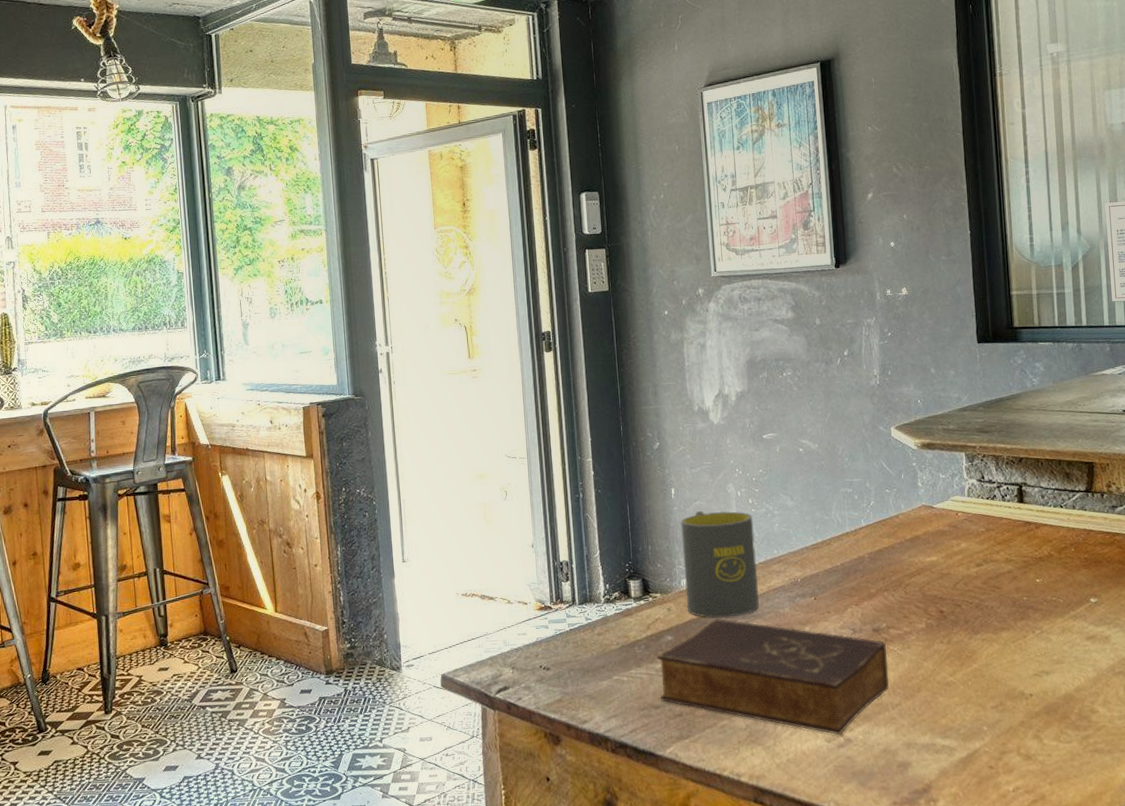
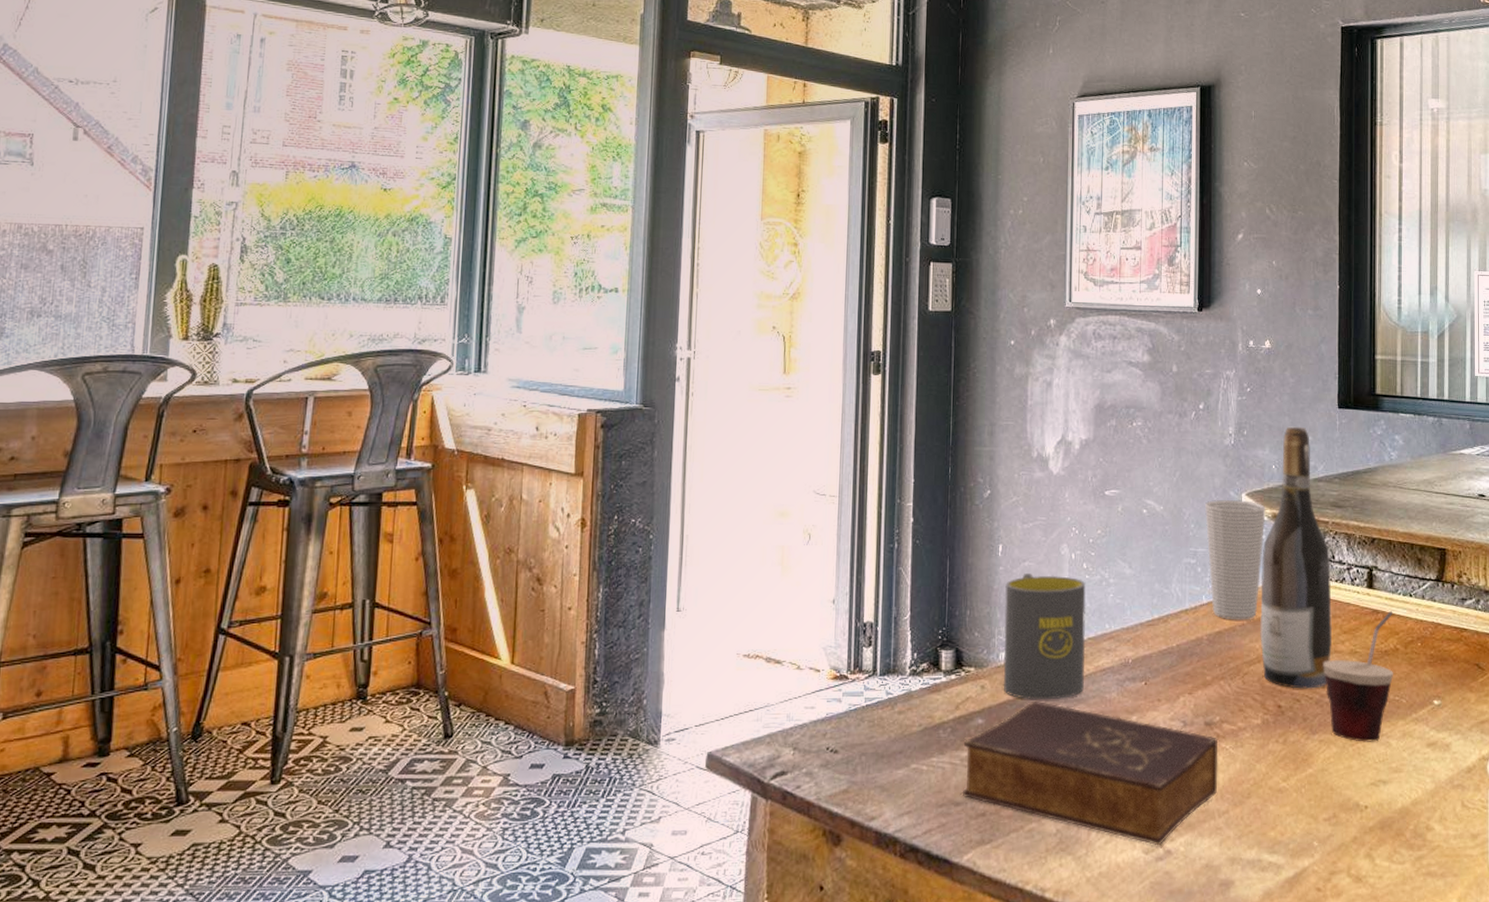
cup: none [857,433,915,539] -> present [1205,500,1266,620]
wine bottle: none [914,363,988,596] -> present [1260,426,1333,689]
cup: none [981,522,1050,639] -> present [1324,611,1394,742]

